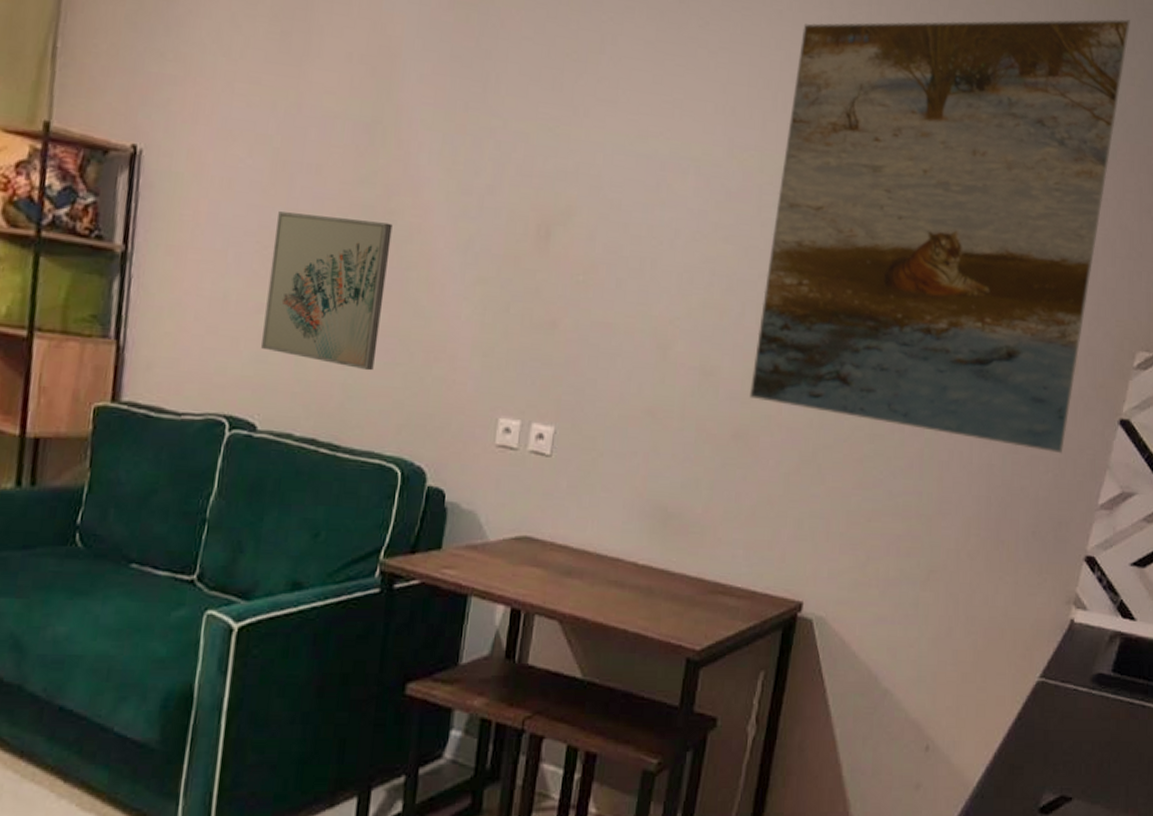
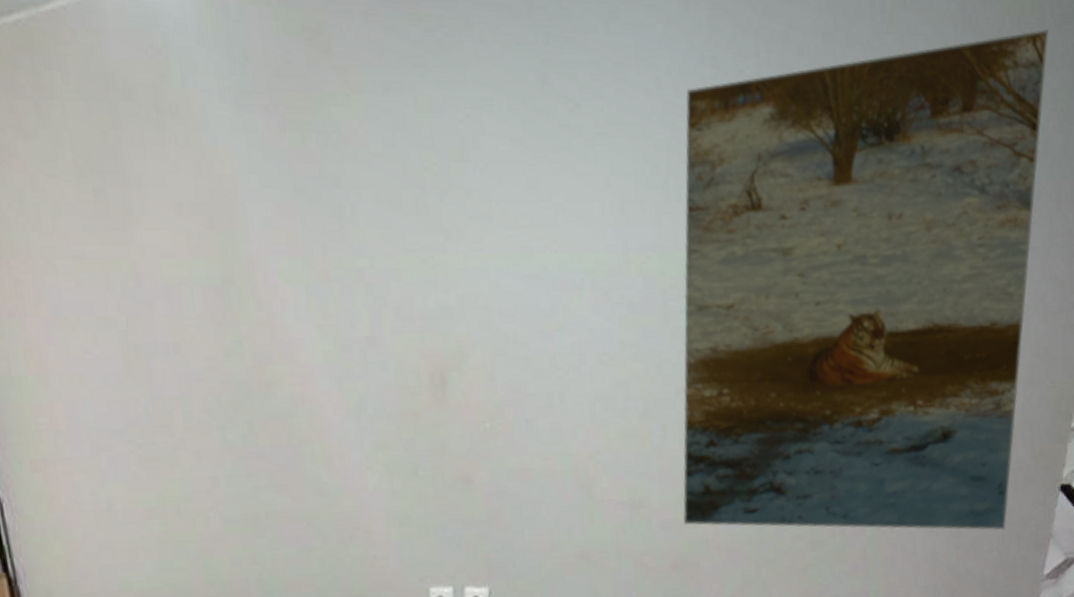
wall art: present [261,211,393,371] -> none [144,397,288,562]

